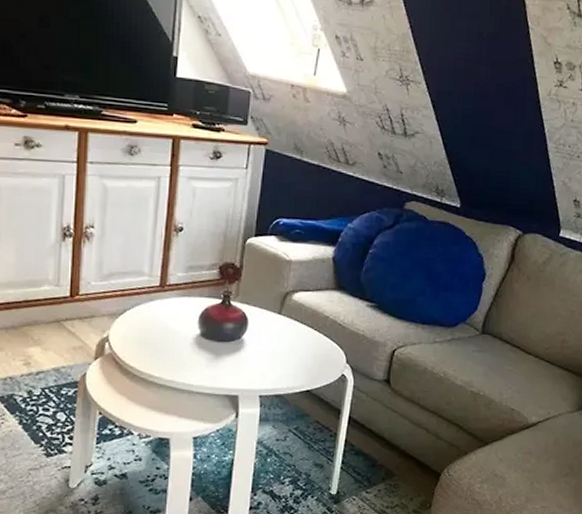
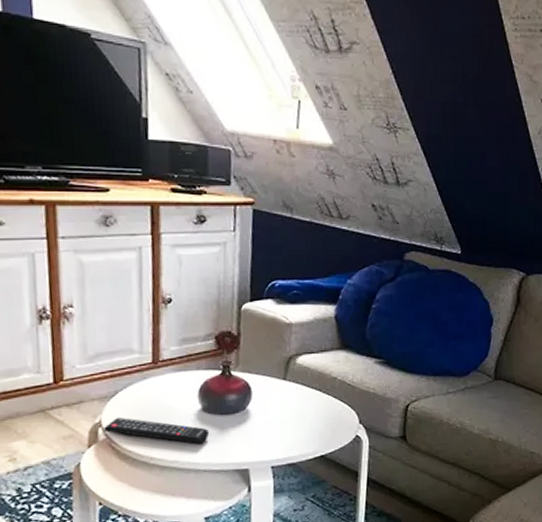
remote control: none [110,335,206,367] -> present [103,418,210,444]

